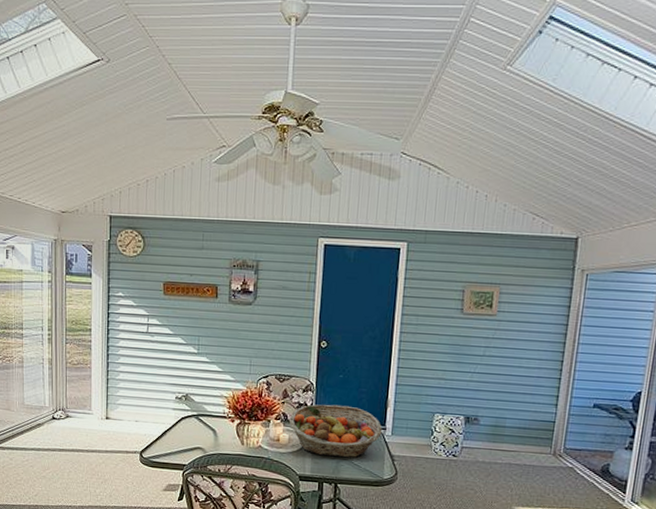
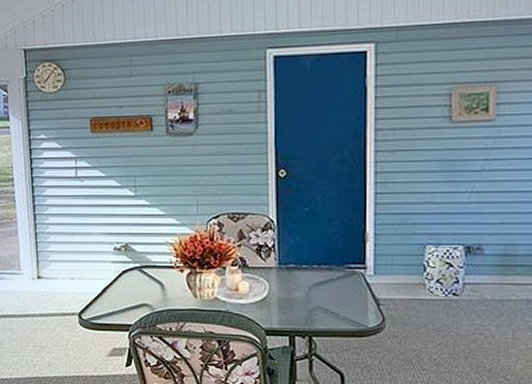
fruit basket: present [289,404,383,458] -> none [249,243,362,305]

